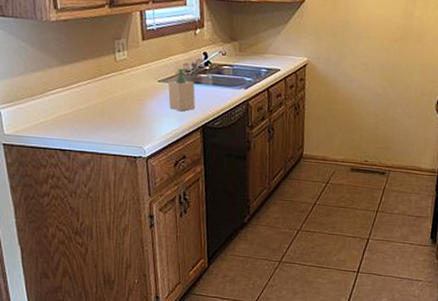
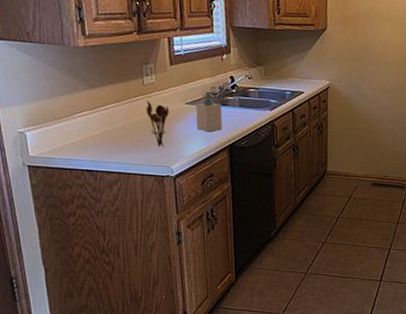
utensil holder: none [118,78,141,127] -> present [146,101,169,147]

